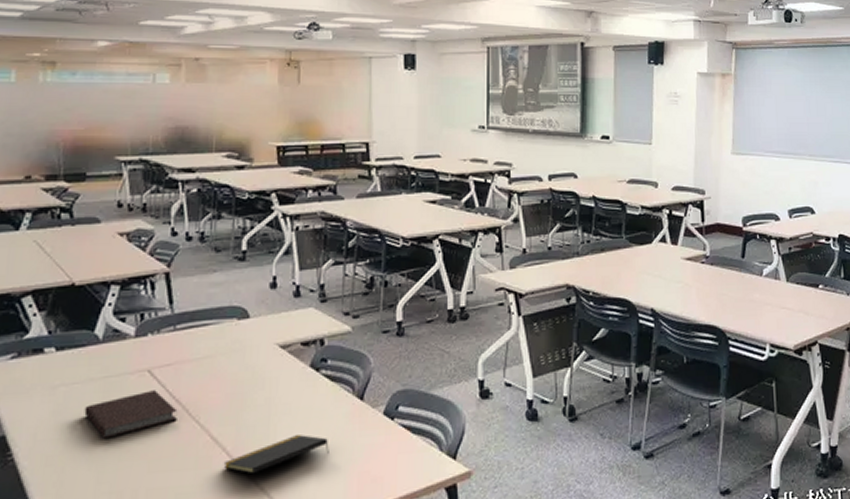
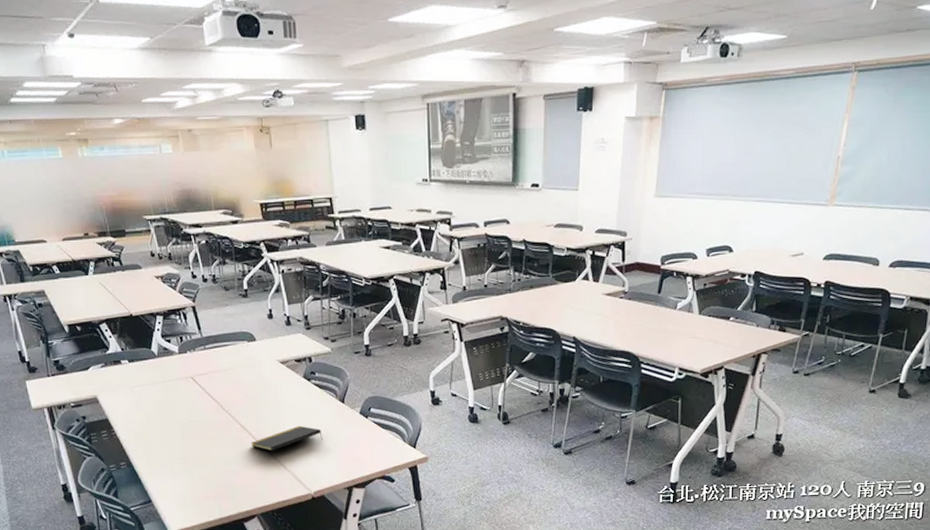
notebook: present [84,390,178,439] -> none [154,391,216,423]

